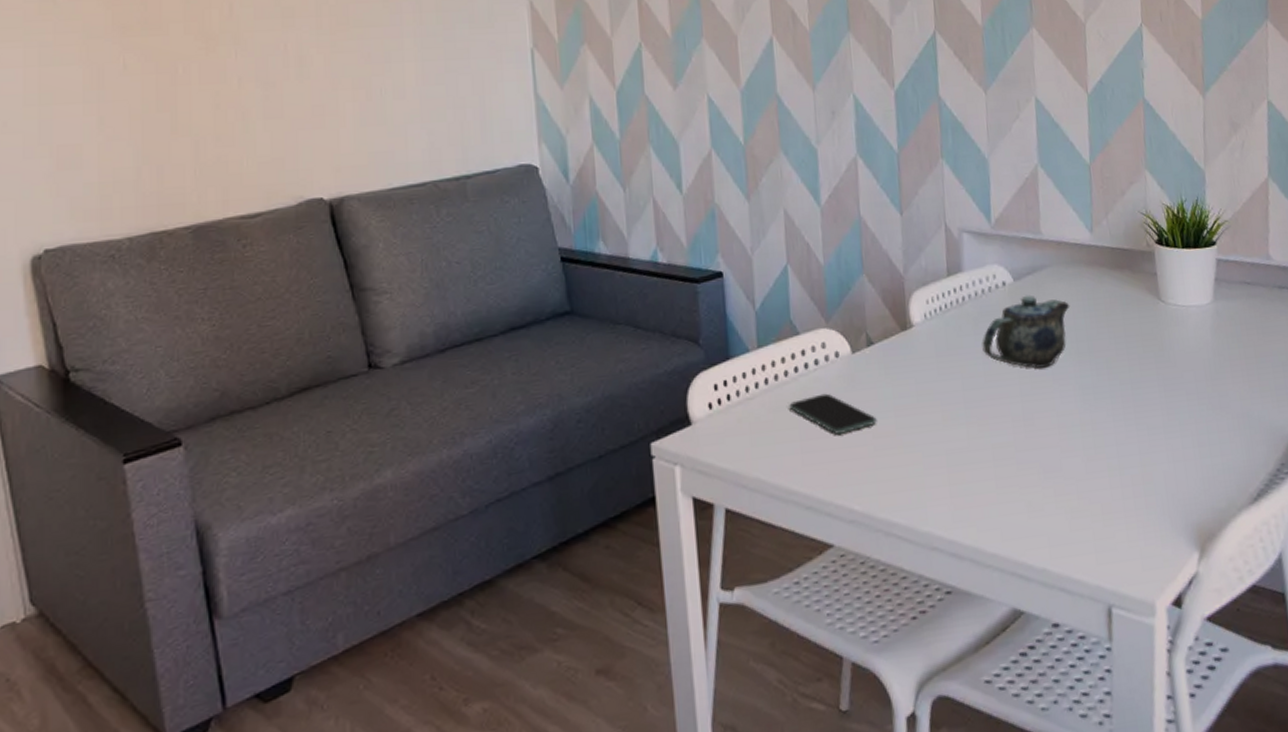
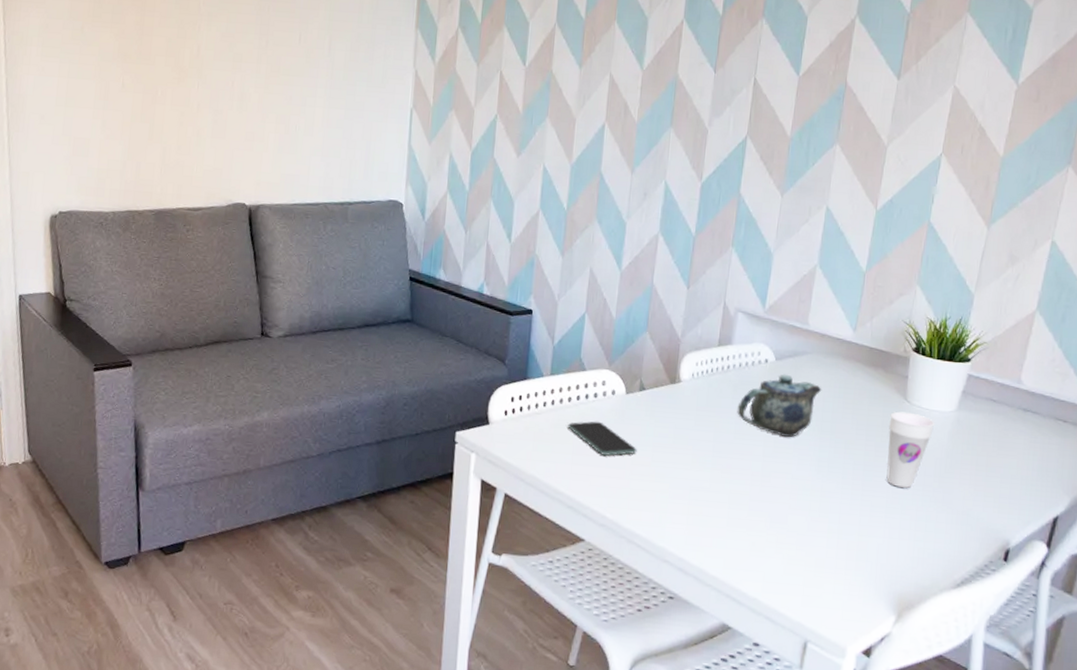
cup: none [1147,313,1195,401] -> present [886,411,935,489]

